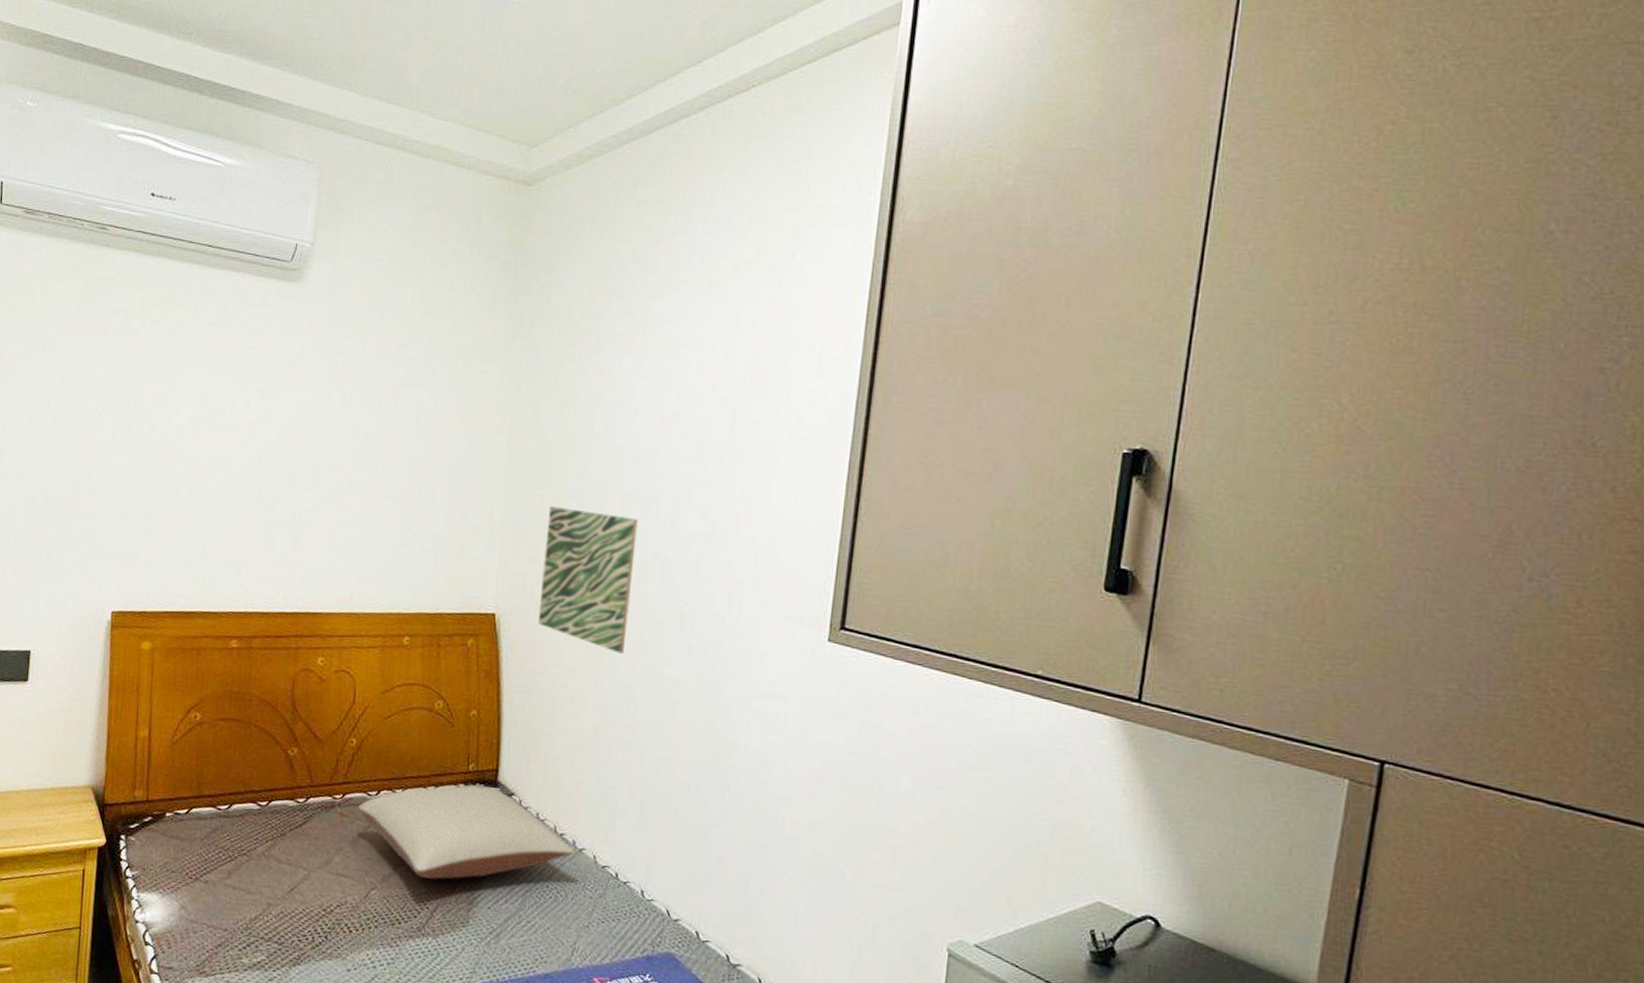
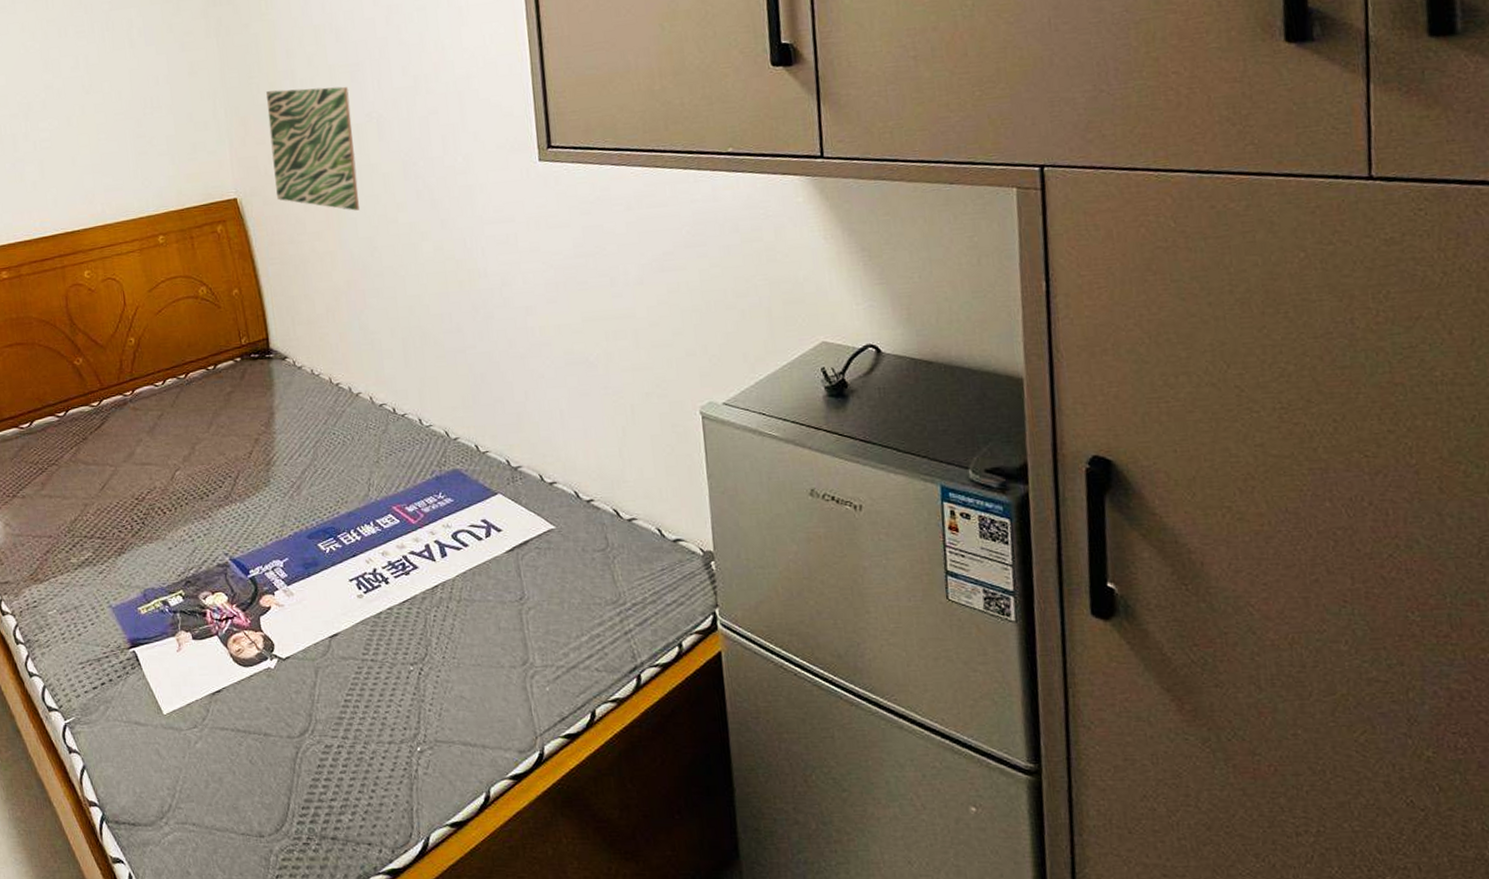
pillow: present [358,784,575,880] -> none [148,355,353,451]

